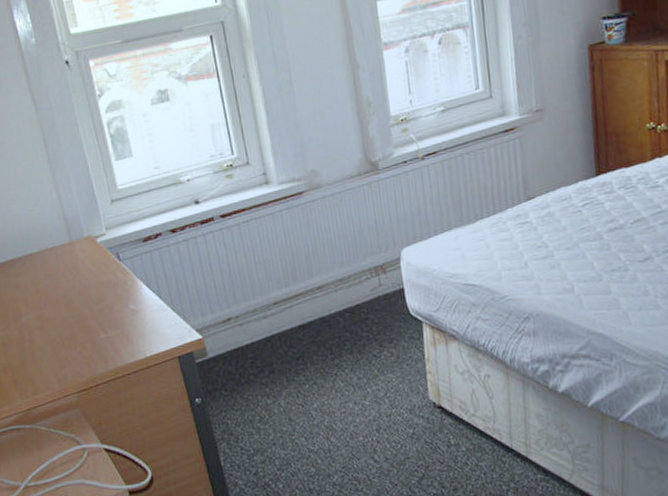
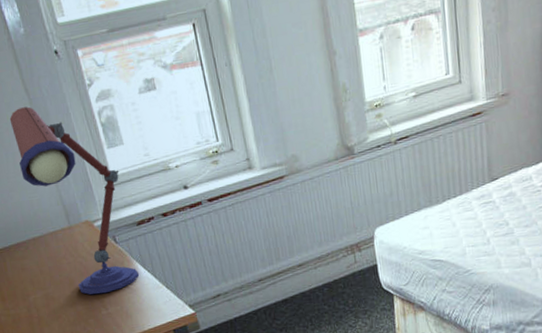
desk lamp: none [14,116,143,317] -> present [9,106,139,295]

